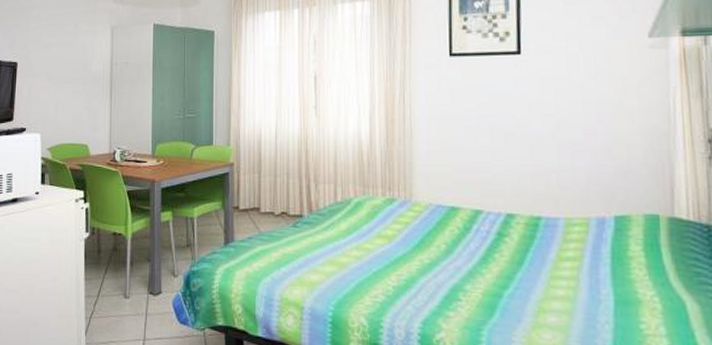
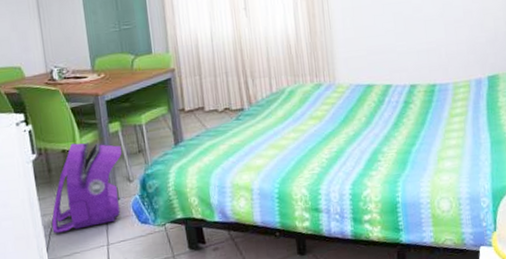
backpack: none [93,227,170,318] -> present [51,142,122,234]

